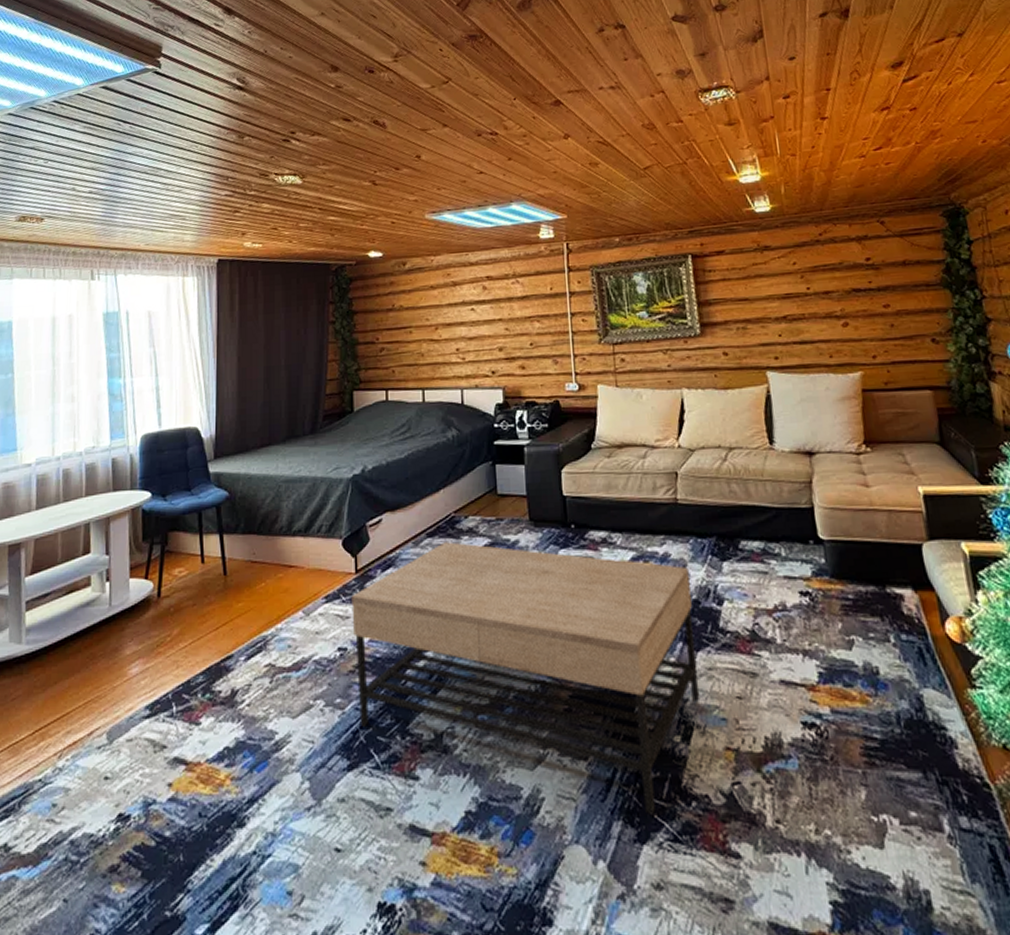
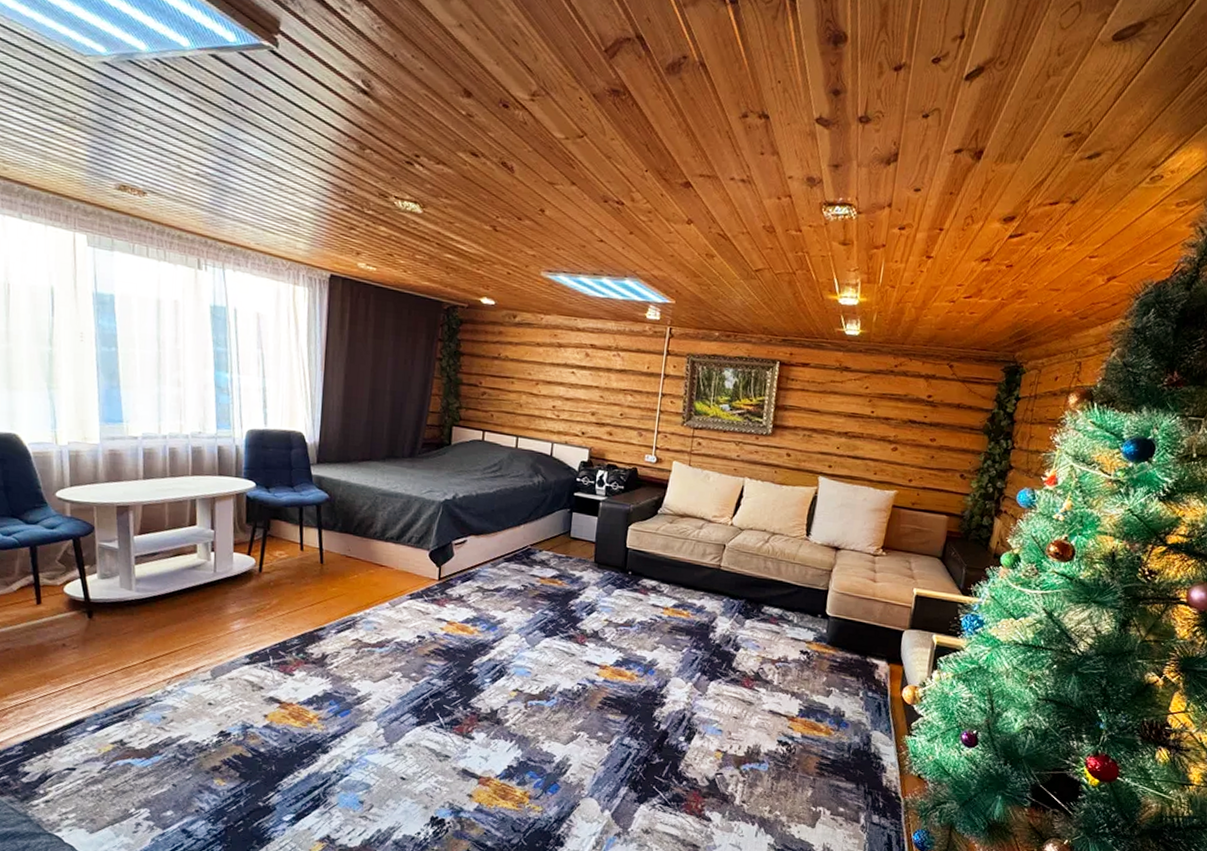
coffee table: present [351,542,700,814] -> none [430,567,717,786]

